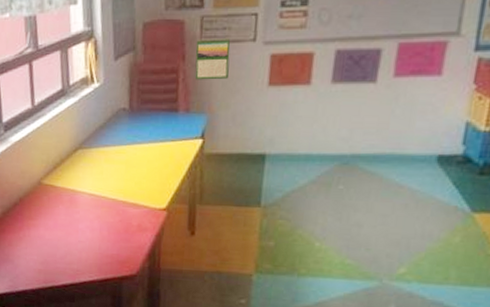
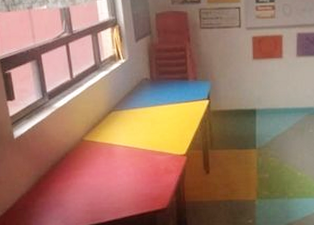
calendar: present [195,37,231,80] -> none [197,24,223,56]

